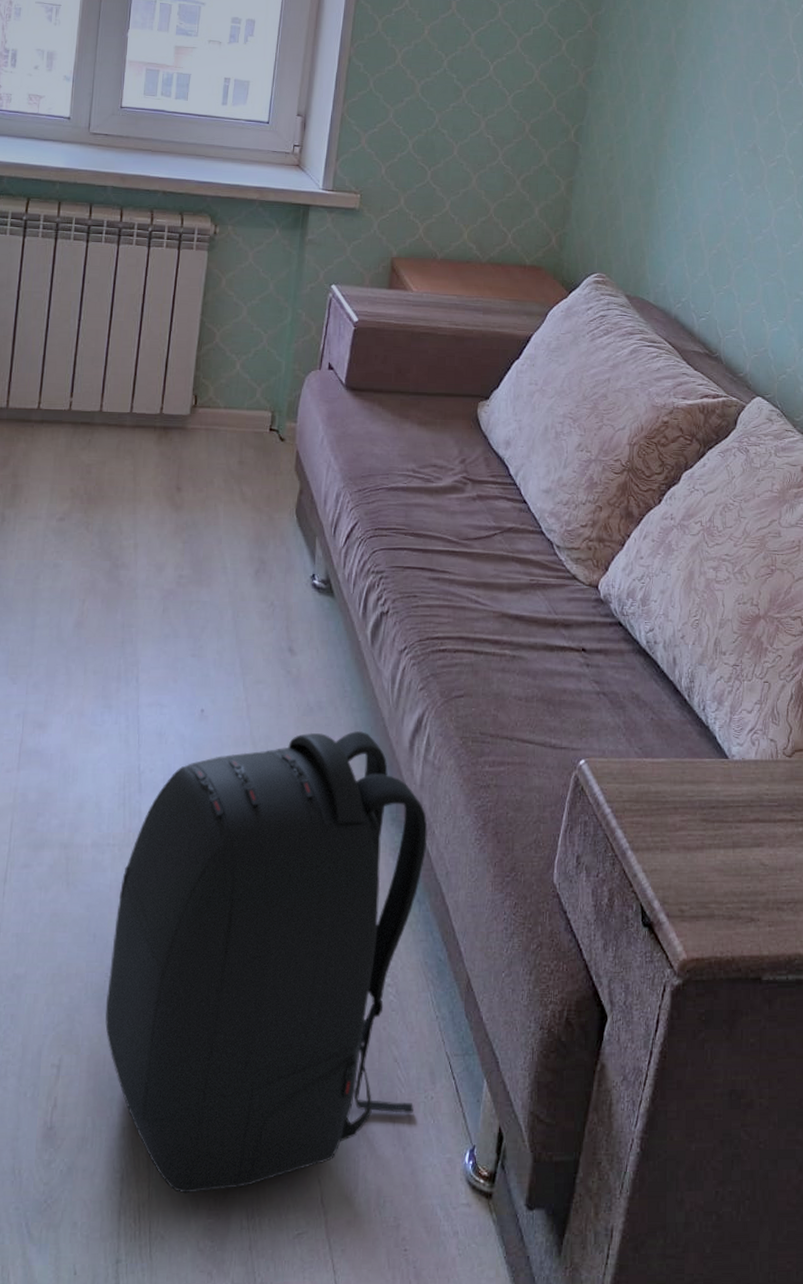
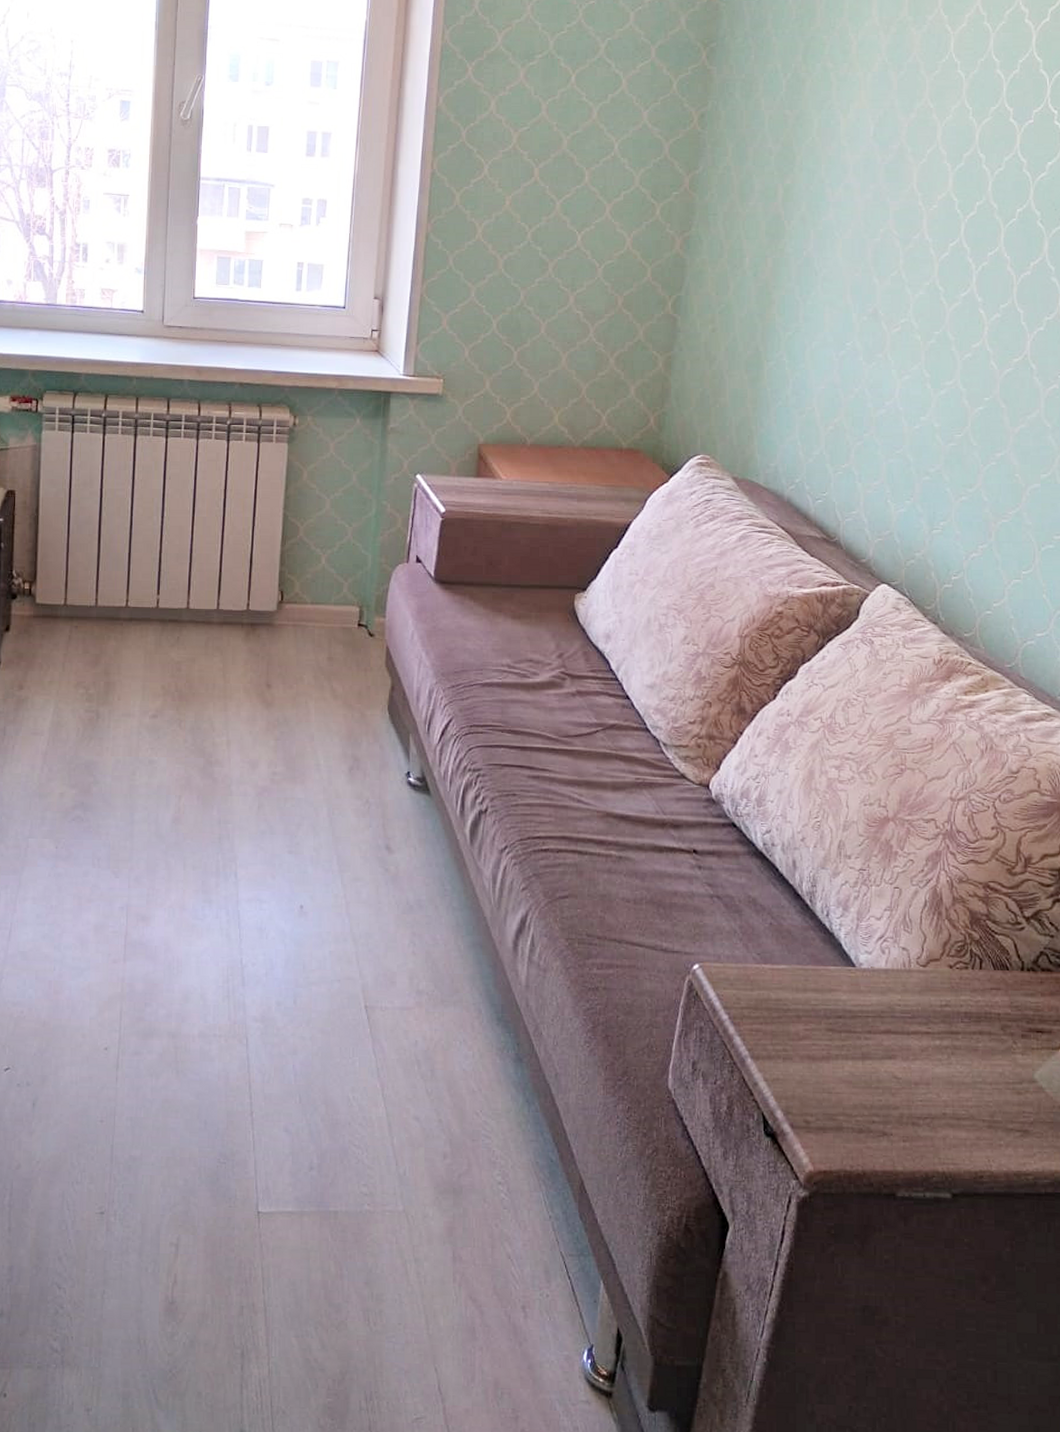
backpack: present [105,730,428,1194] -> none [219,929,535,1373]

